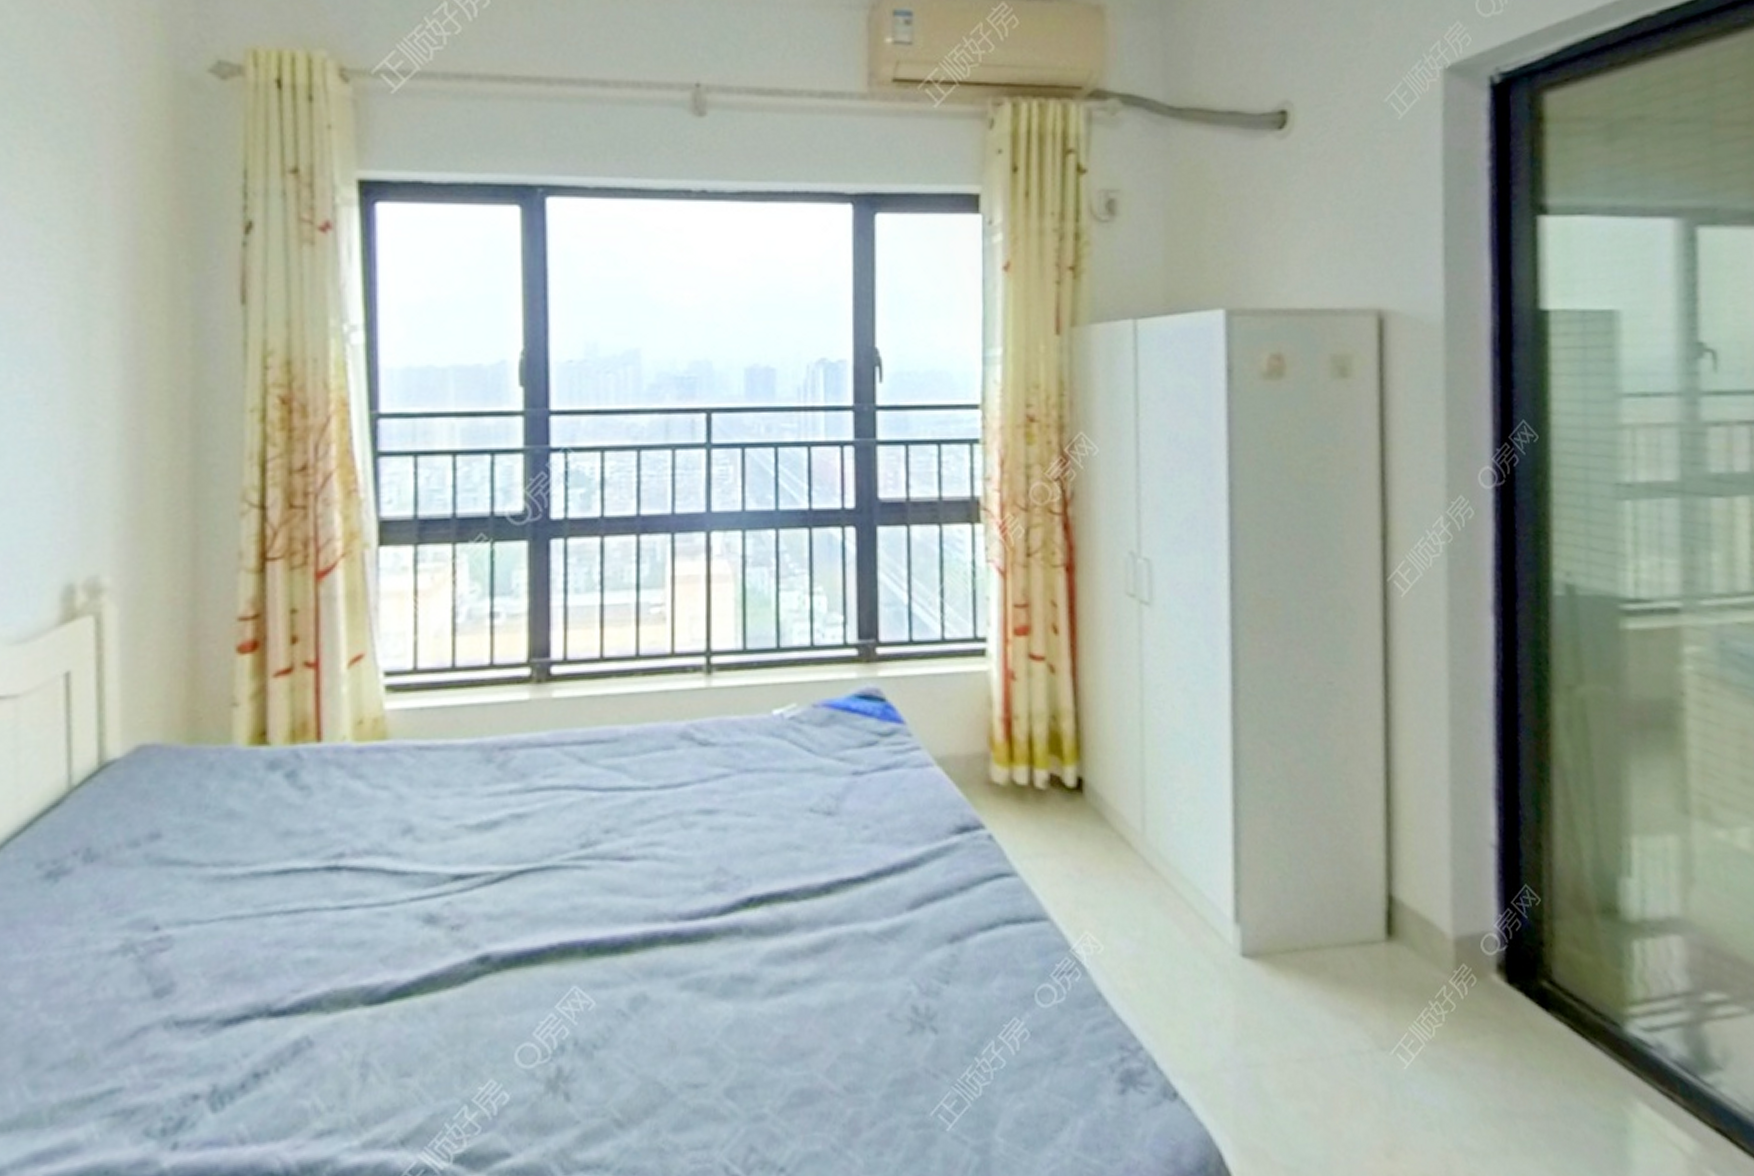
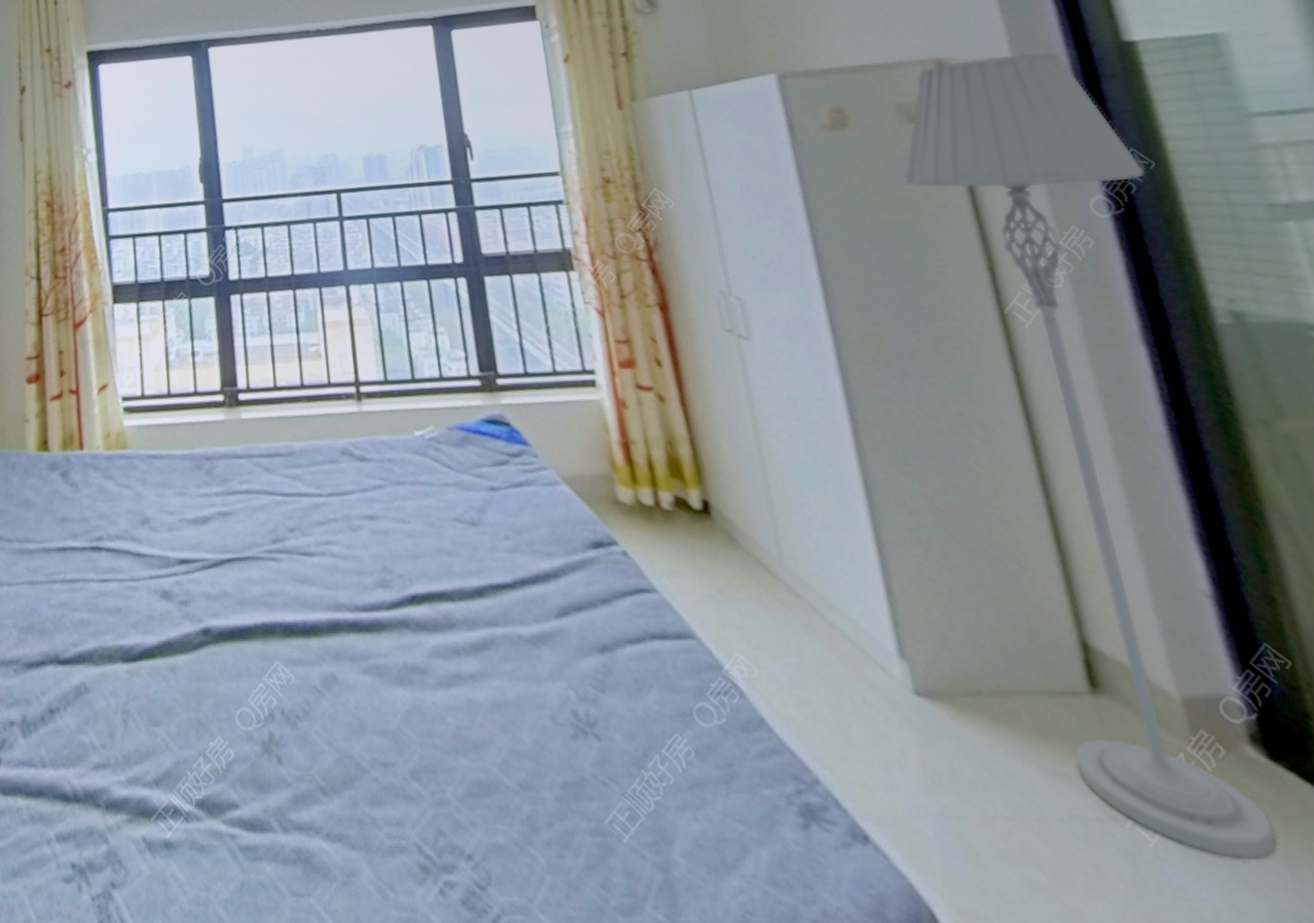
floor lamp: none [1325,312,1530,1071] -> present [904,51,1278,860]

